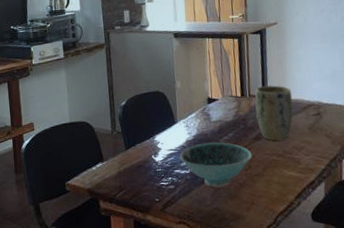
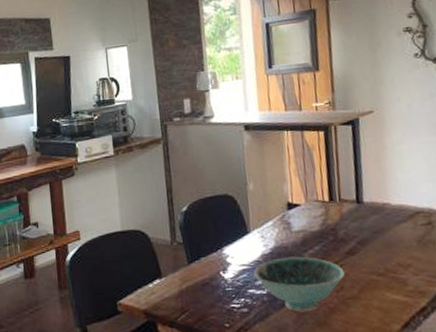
plant pot: present [255,85,293,141] -> none [347,187,396,257]

